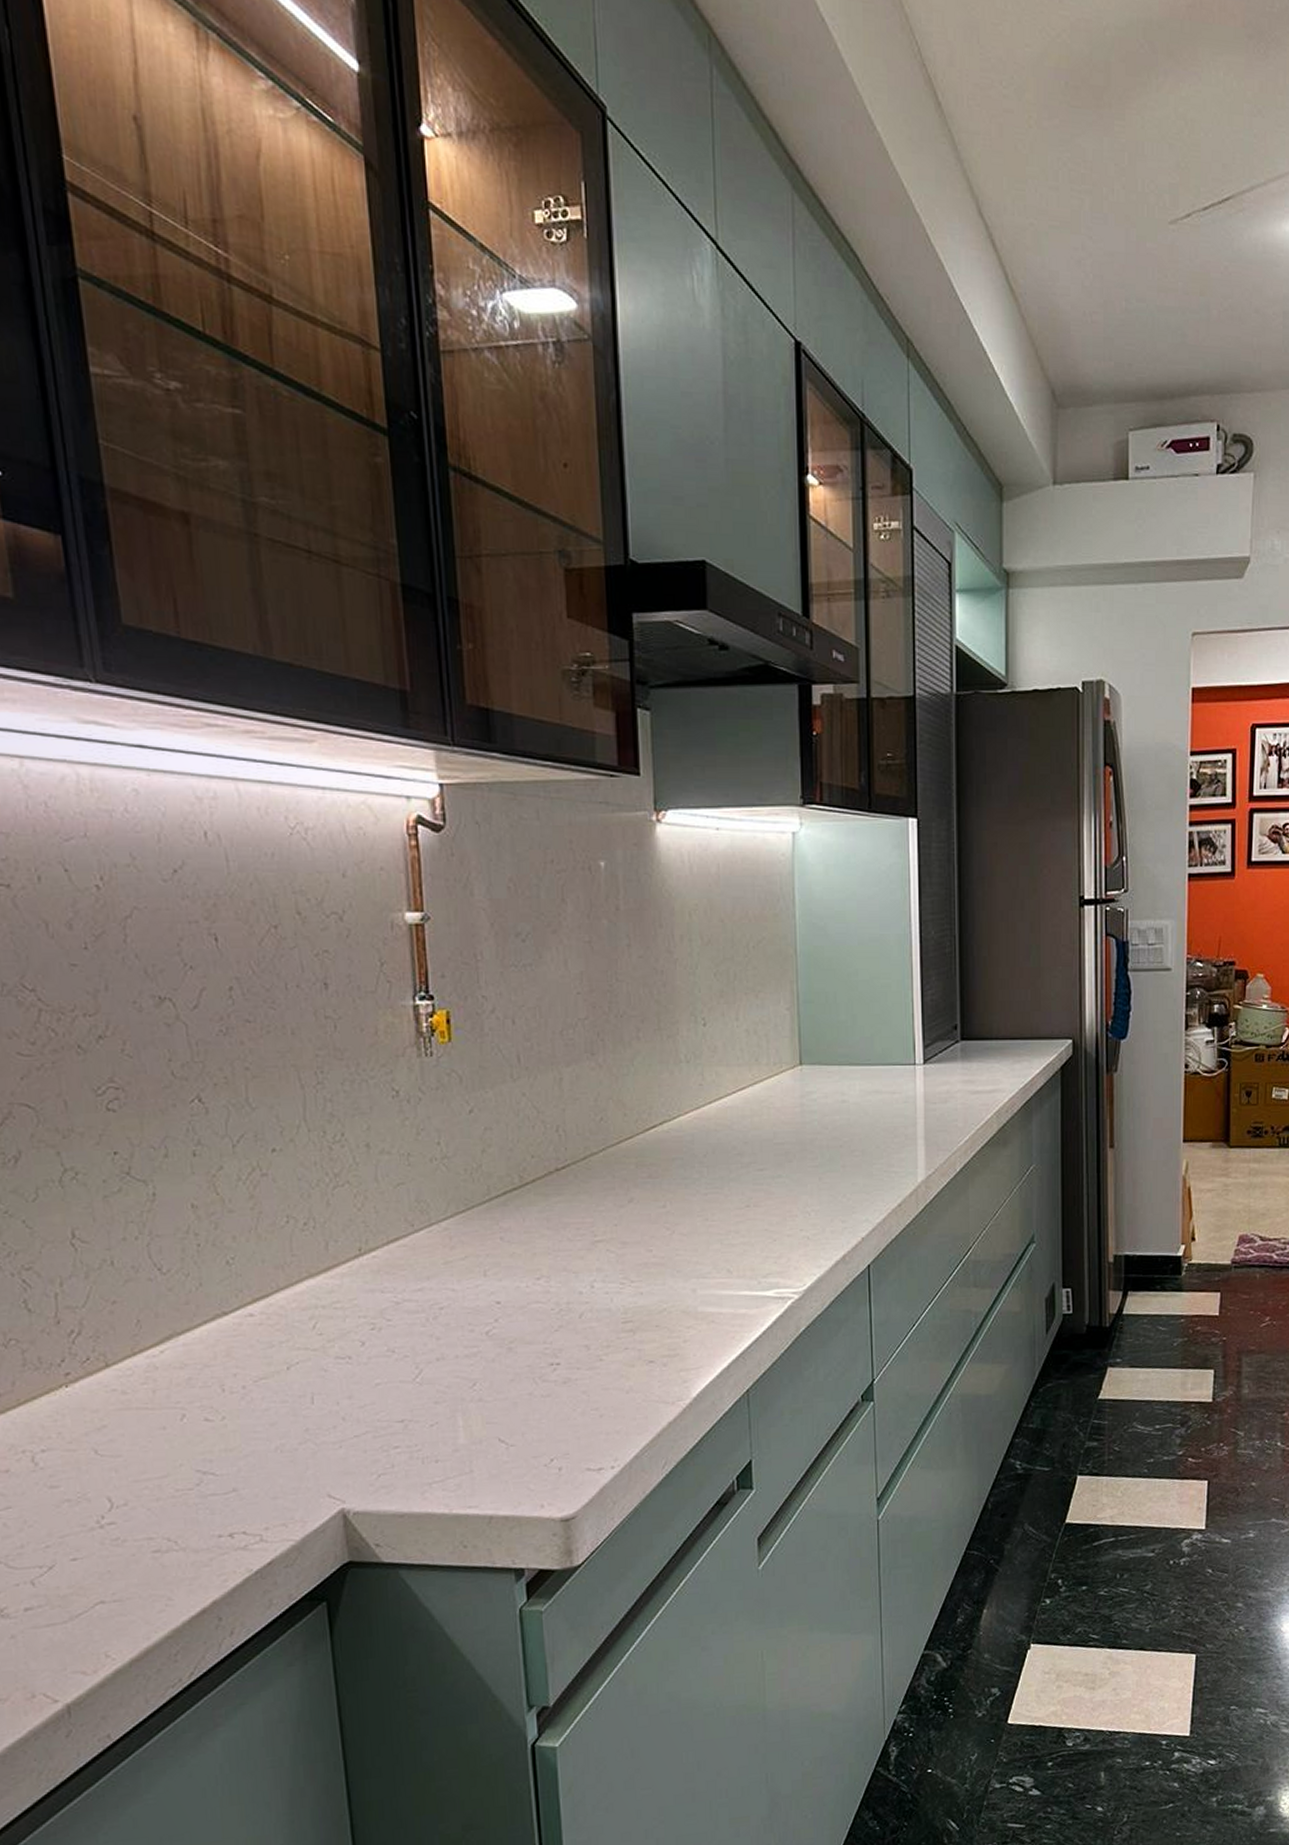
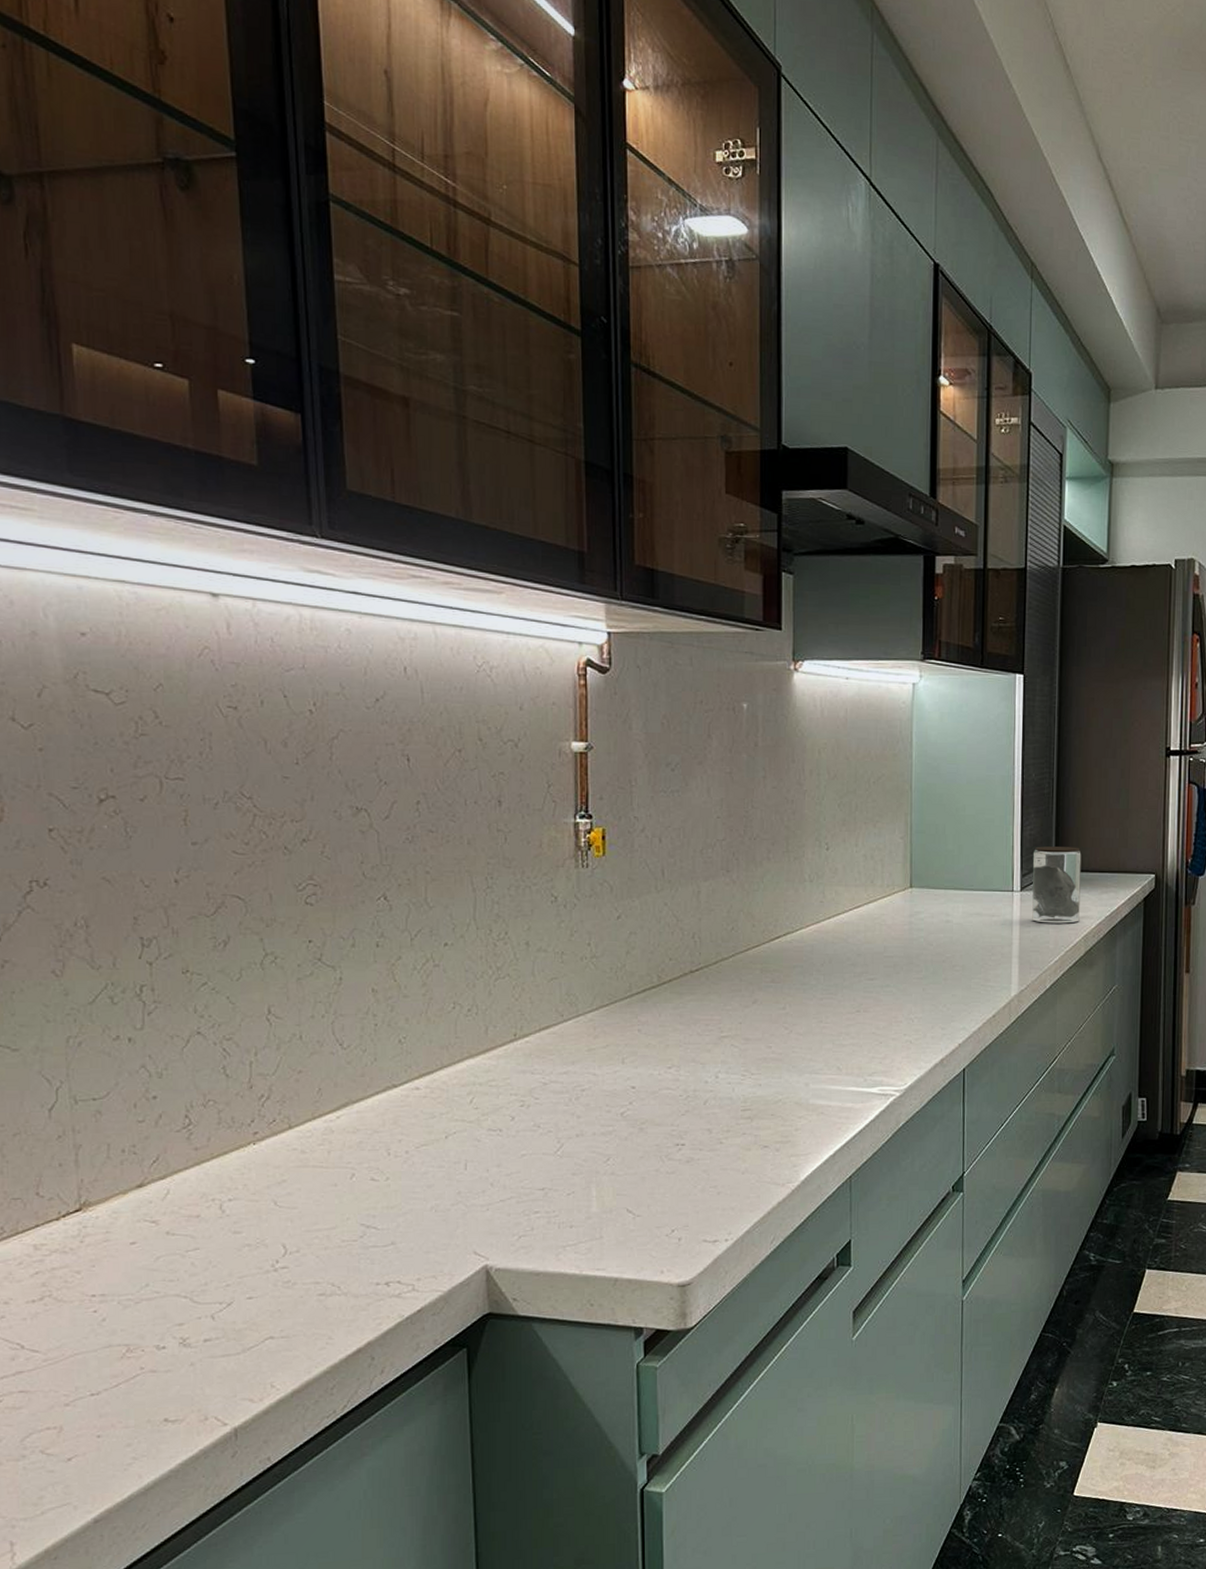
jar: none [935,1012,990,1099] -> present [1032,846,1082,924]

